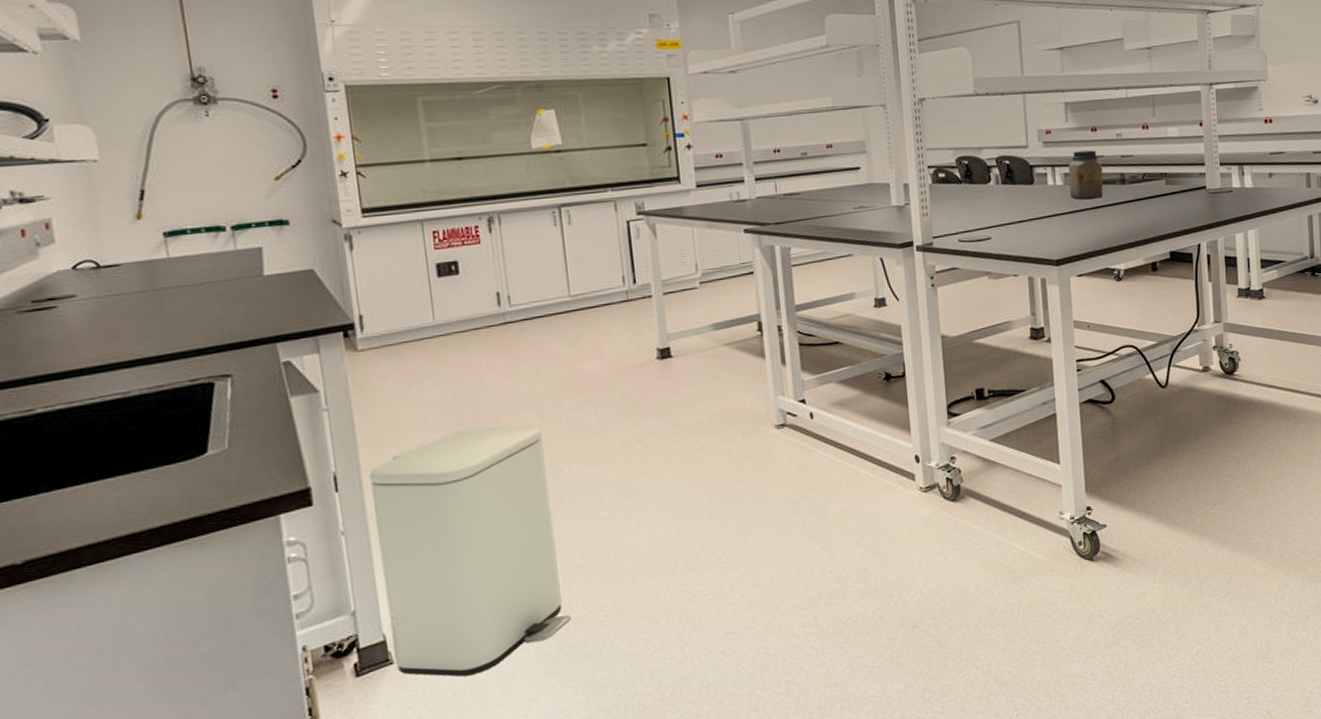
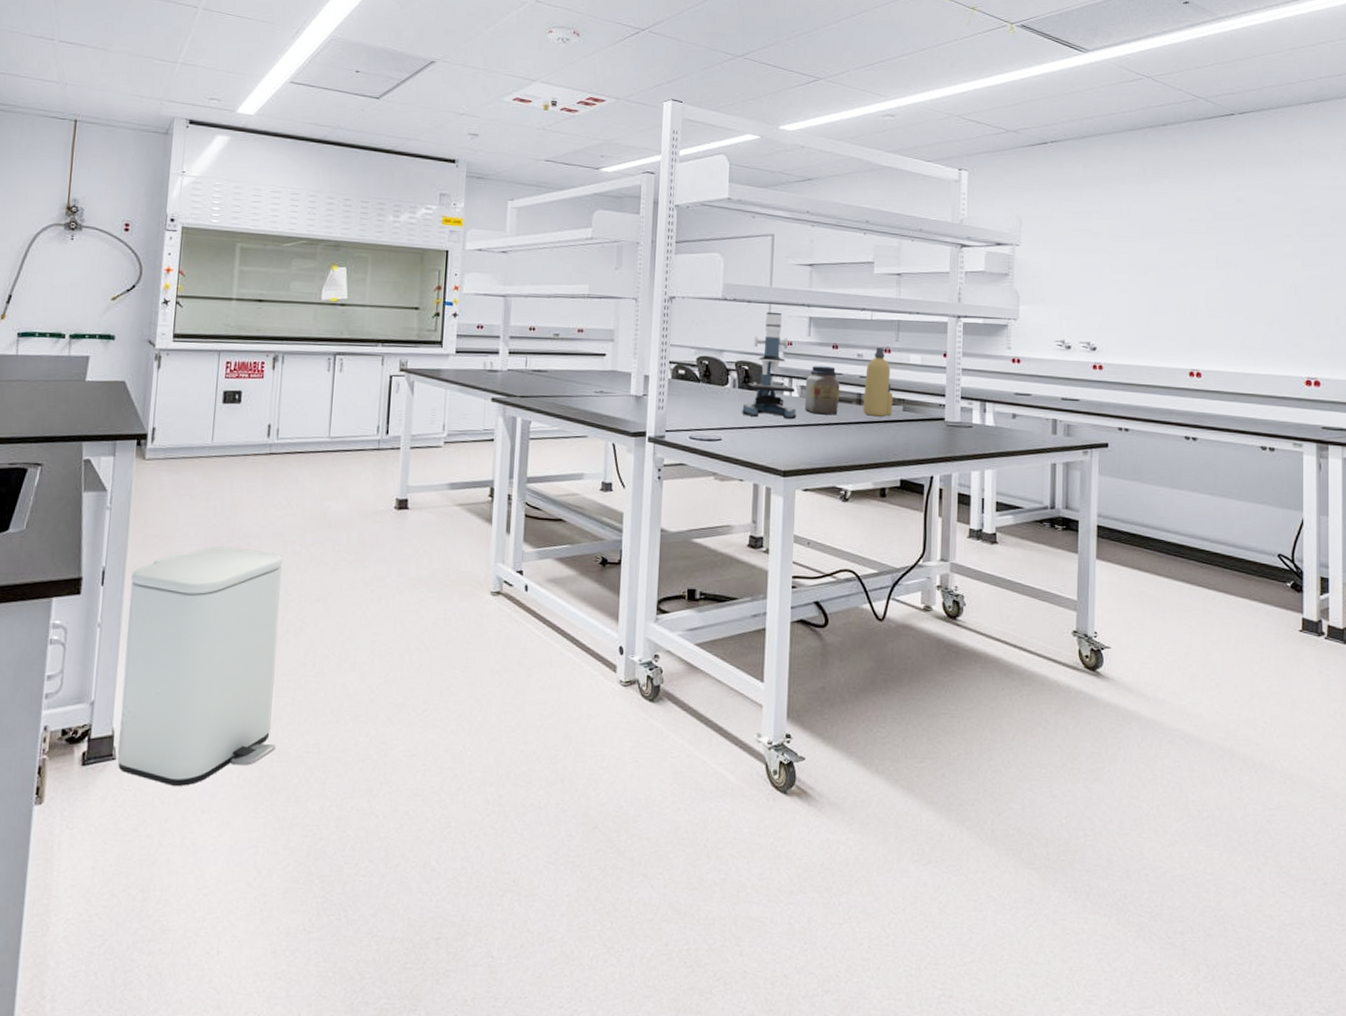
microscope: none [1008,101,1063,211] -> present [742,311,796,420]
bottle: none [1126,125,1156,194] -> present [863,348,894,417]

